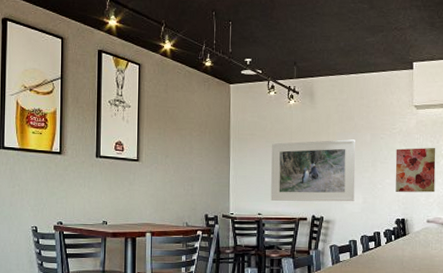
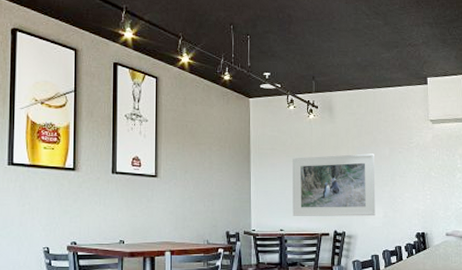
wall art: present [395,147,436,193] -> none [414,161,452,206]

